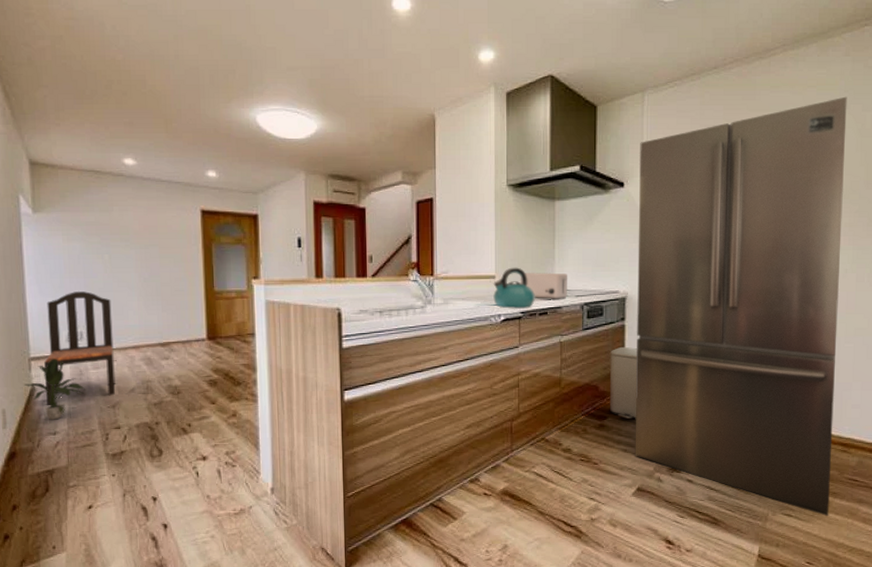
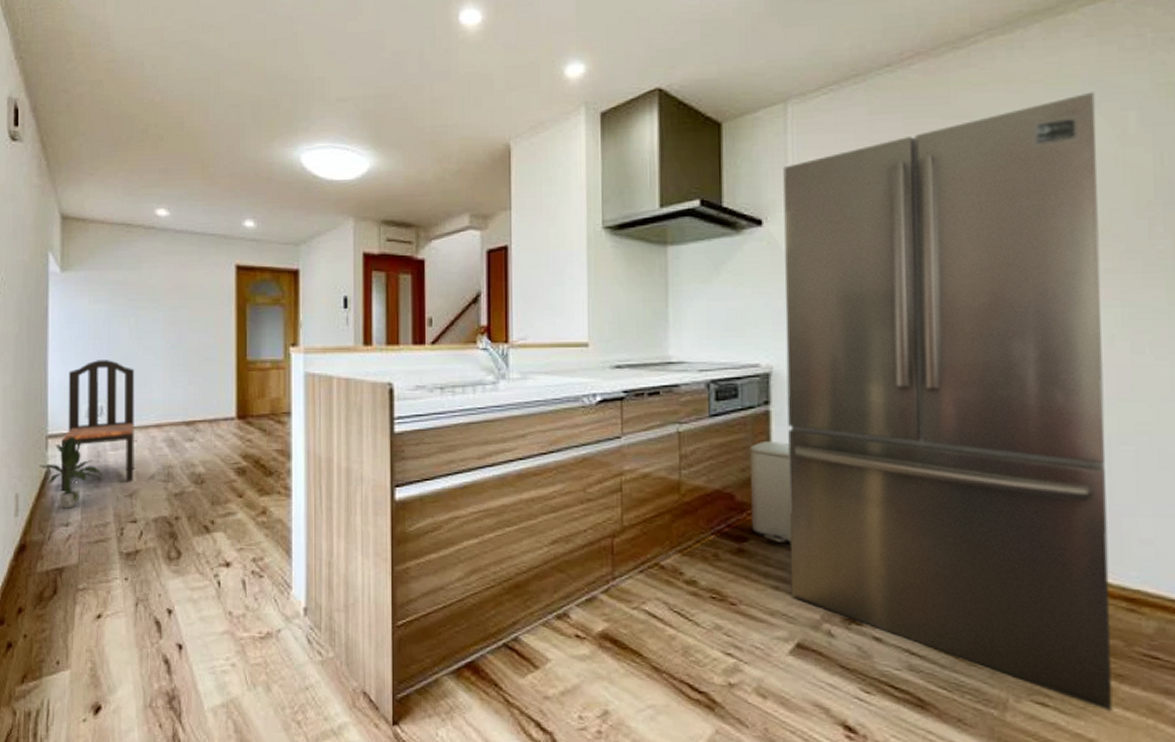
kettle: present [493,267,536,310] -> none [586,332,644,388]
toaster: present [520,272,568,301] -> none [621,339,688,377]

